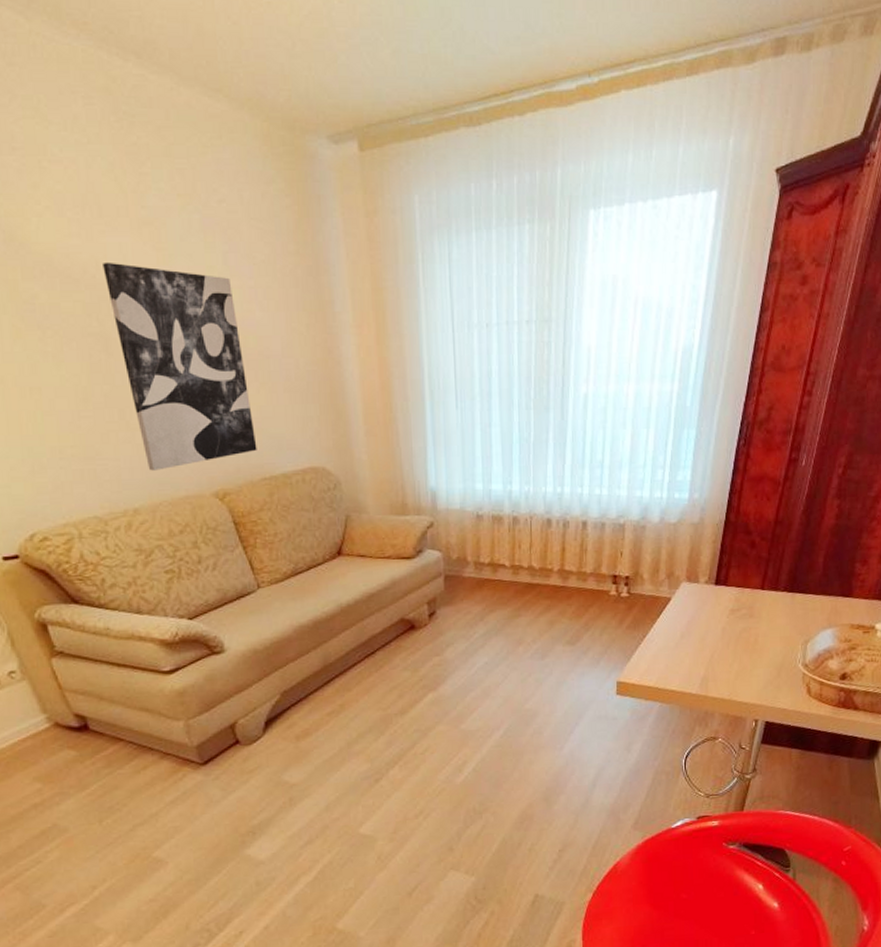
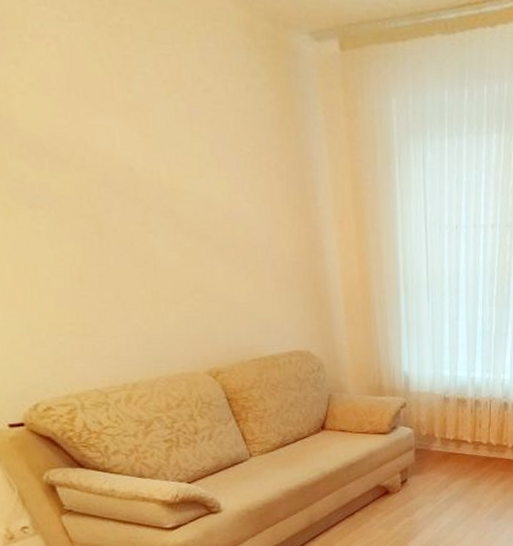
wall art: present [103,261,257,471] -> none [91,144,247,349]

